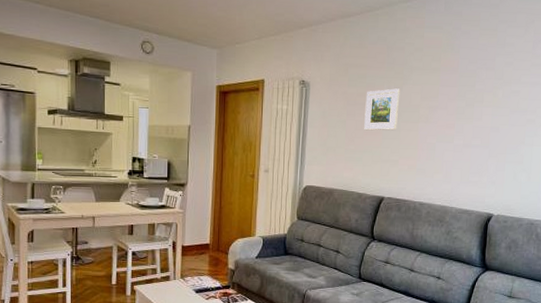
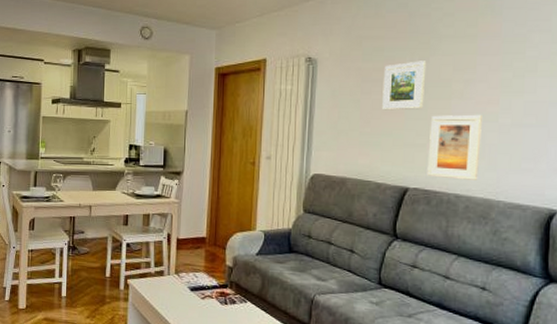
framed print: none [398,136,442,191] -> present [427,114,482,180]

